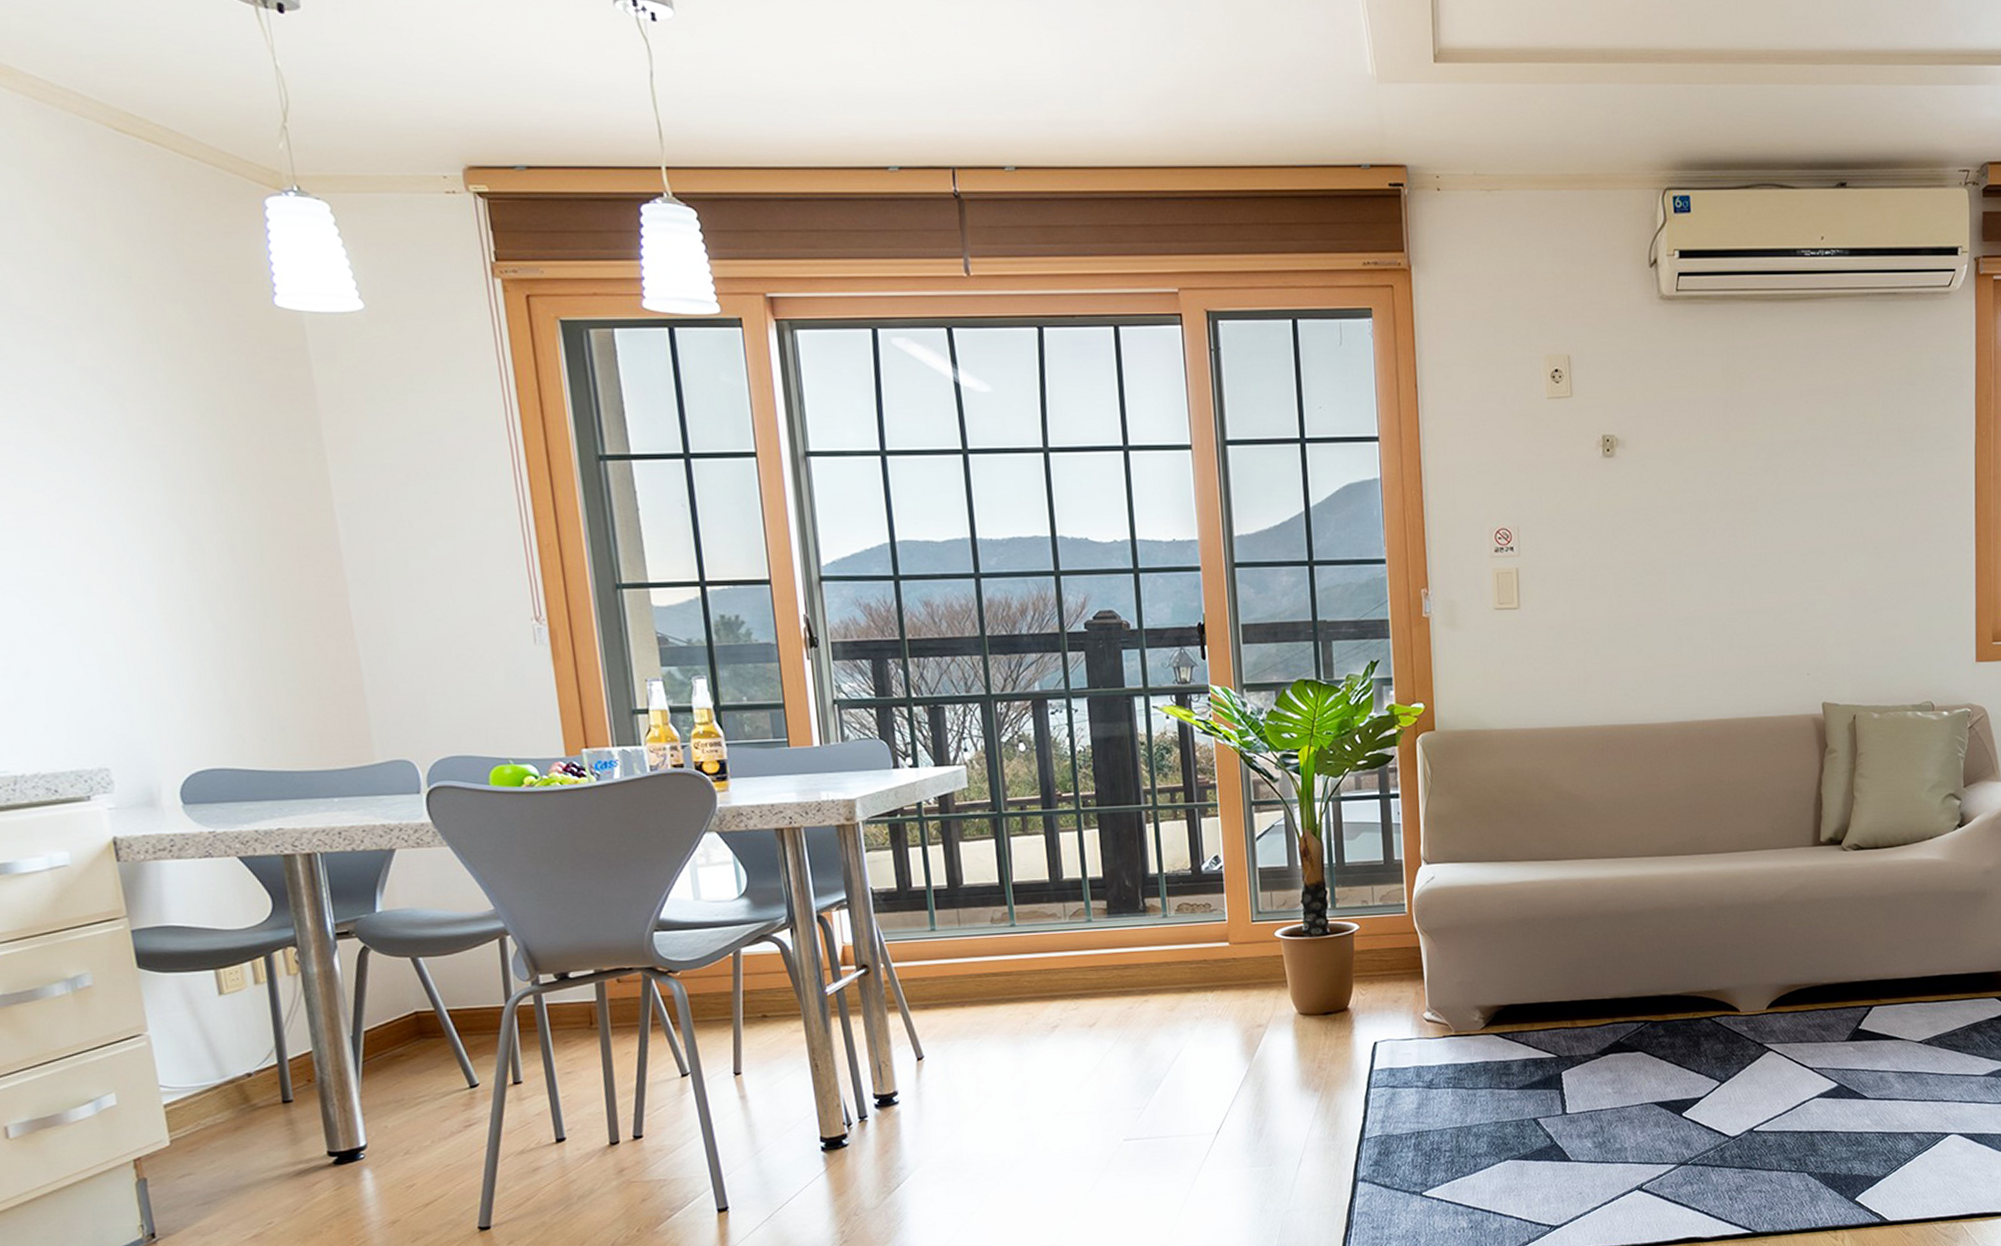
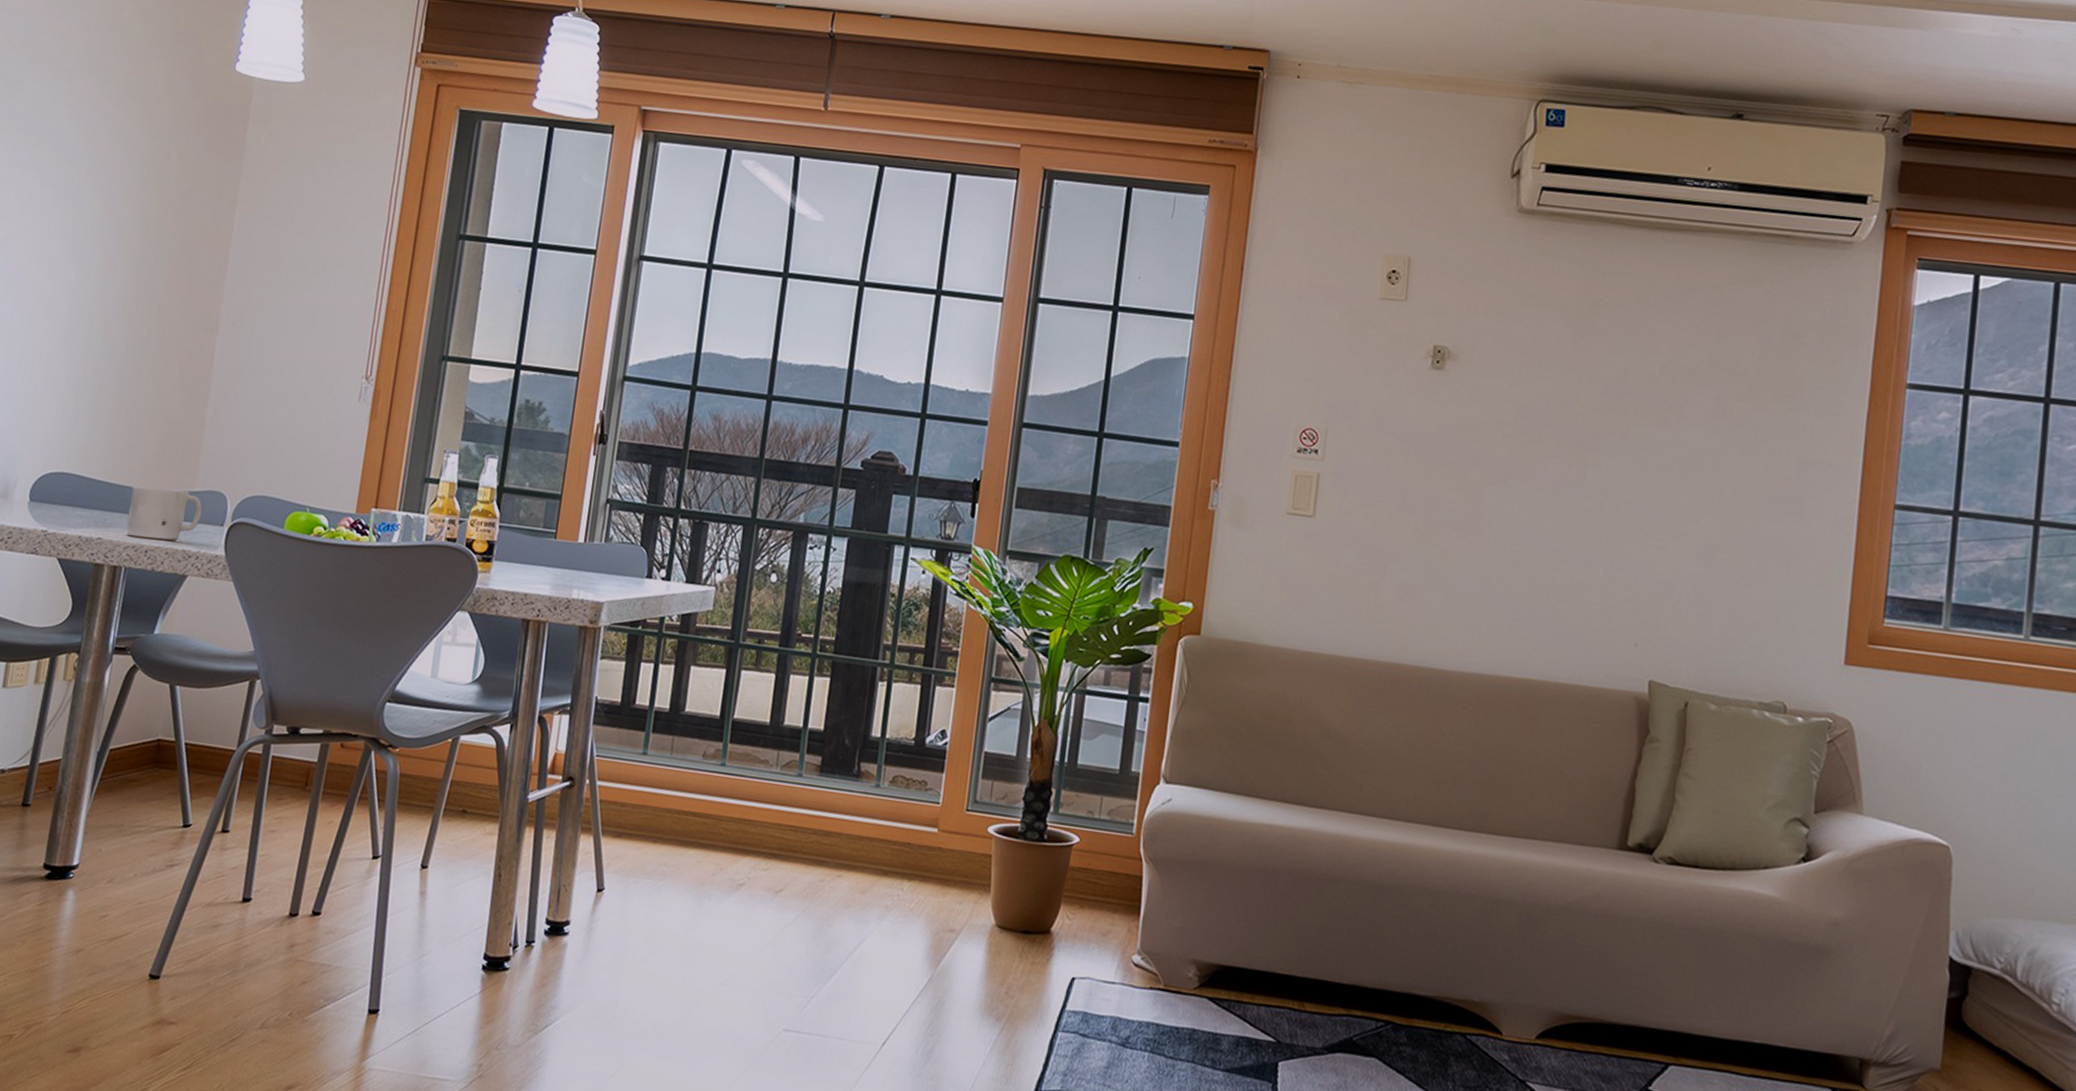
mug: none [301,764,392,822] -> present [126,485,203,542]

